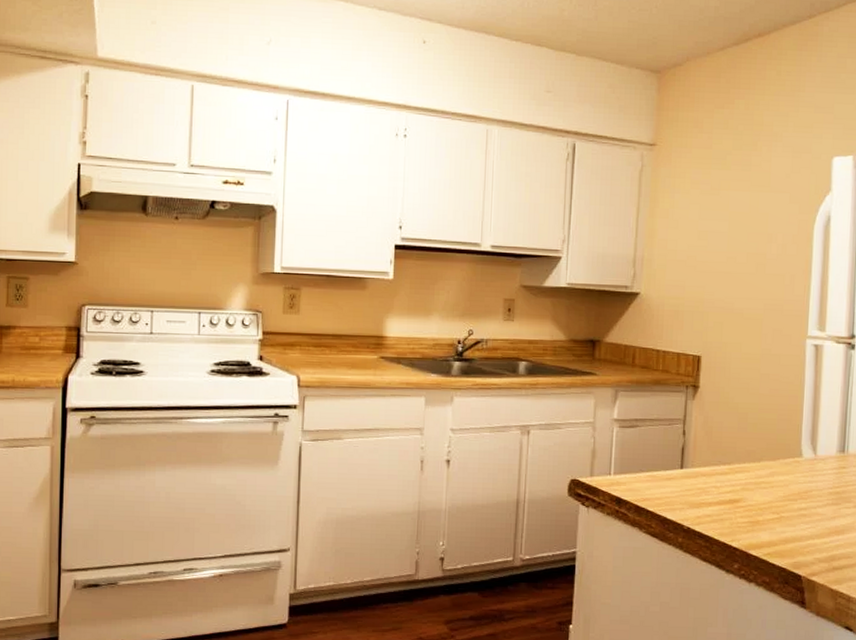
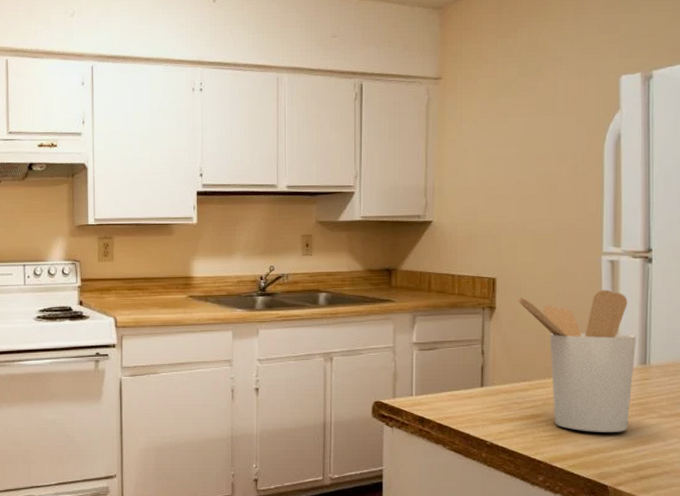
utensil holder: none [720,374,836,521] -> present [516,289,636,432]

